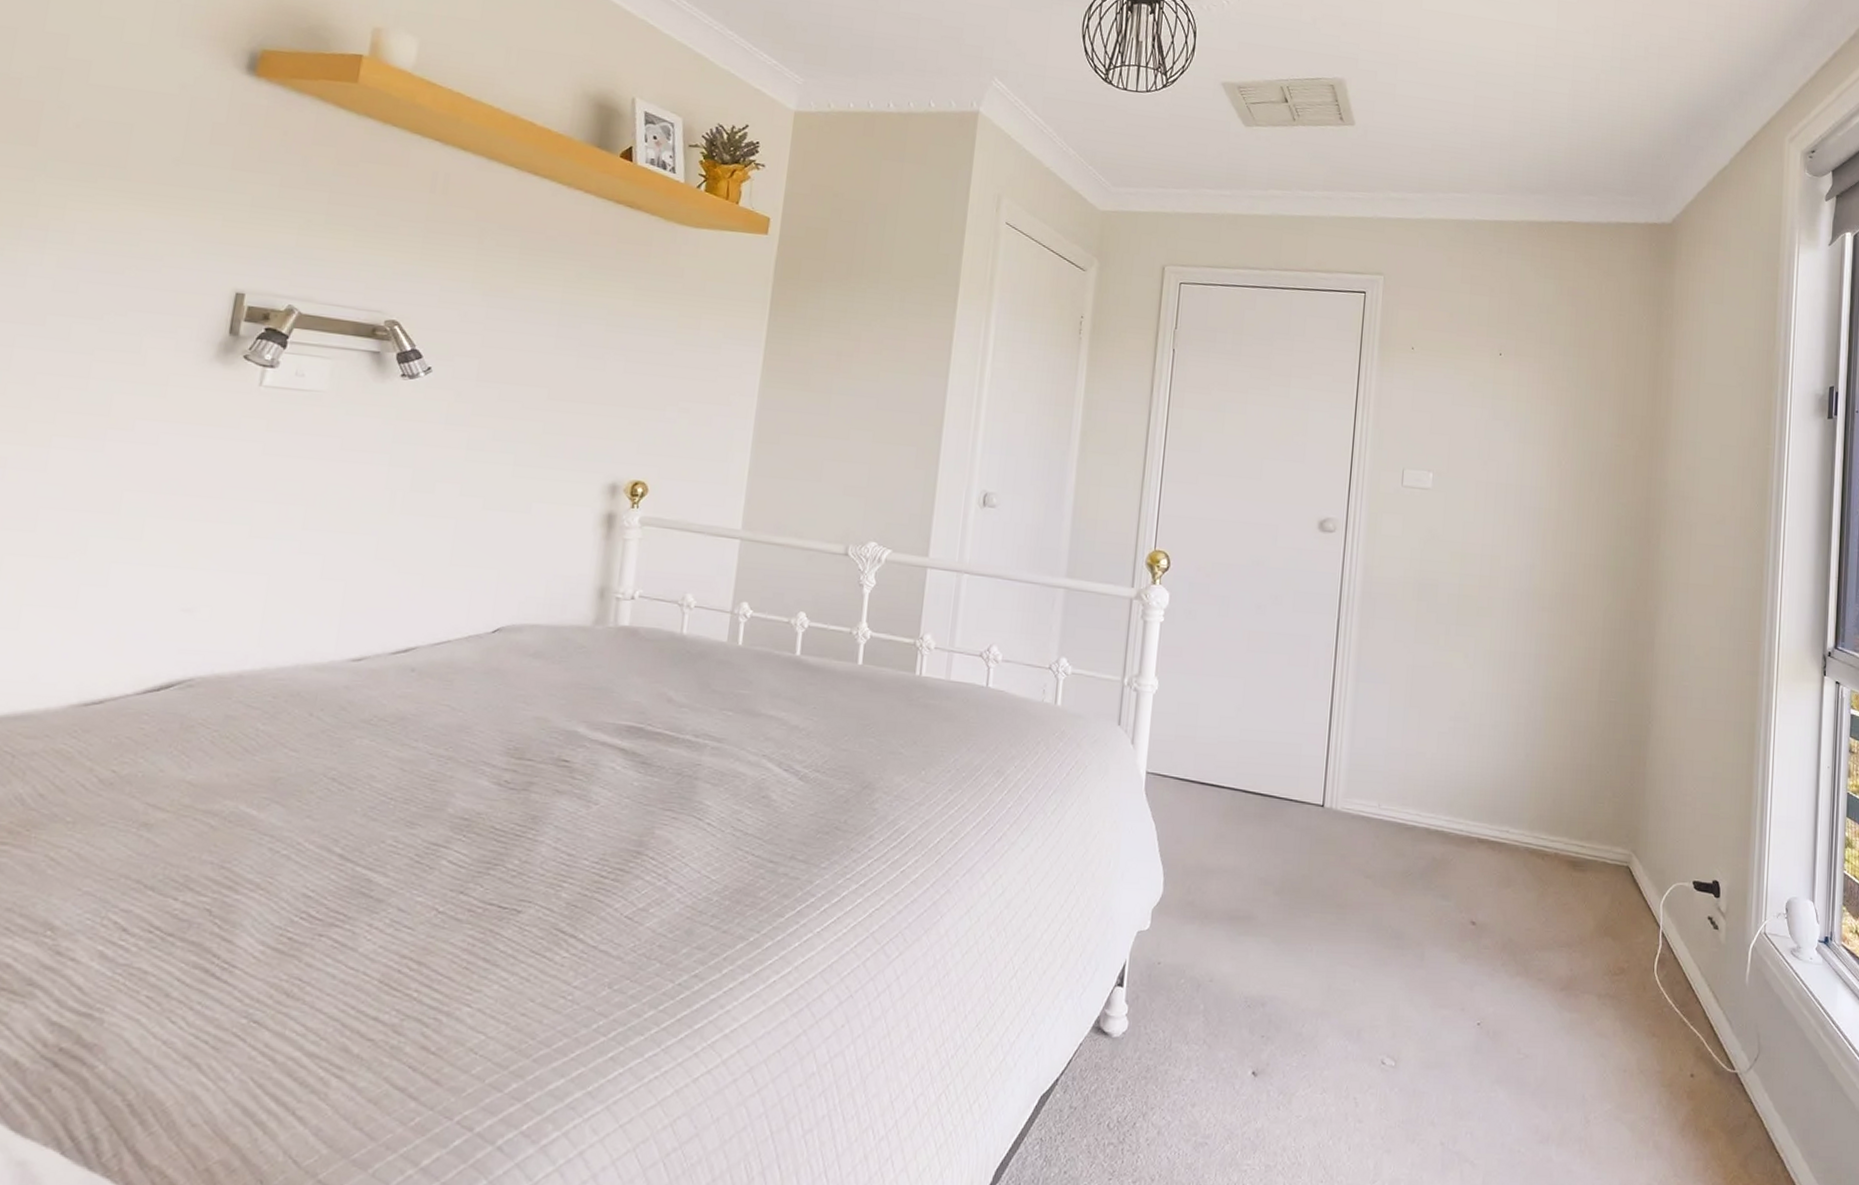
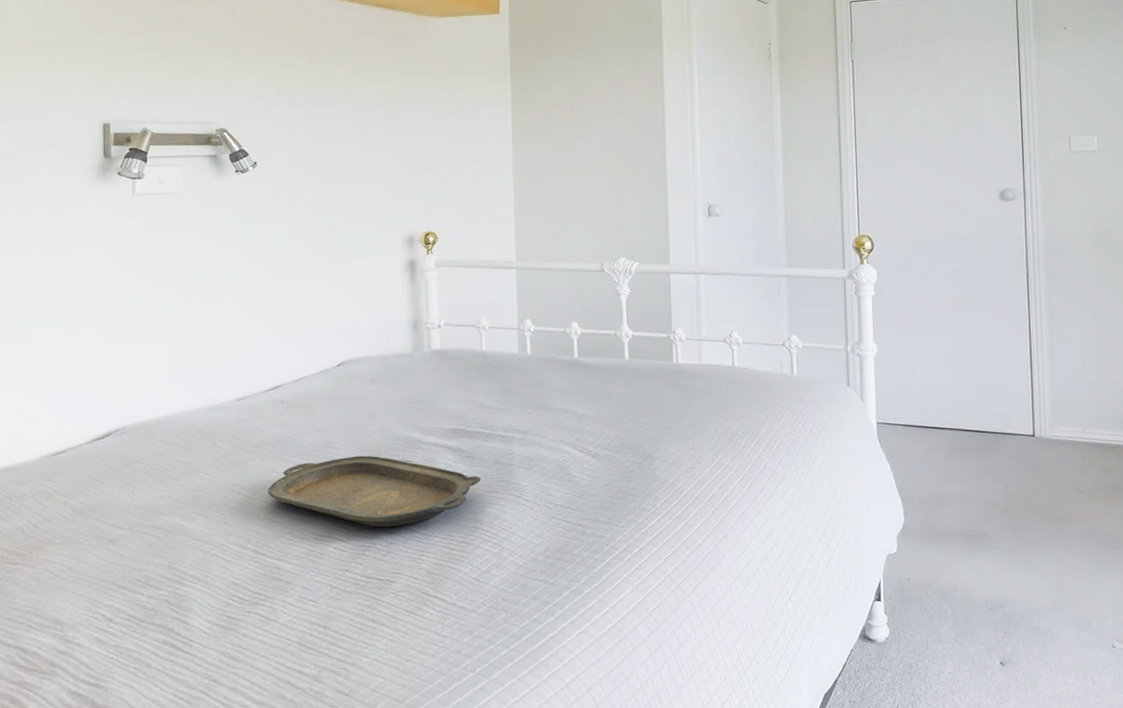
serving tray: none [372,747,656,842] -> present [267,455,481,528]

